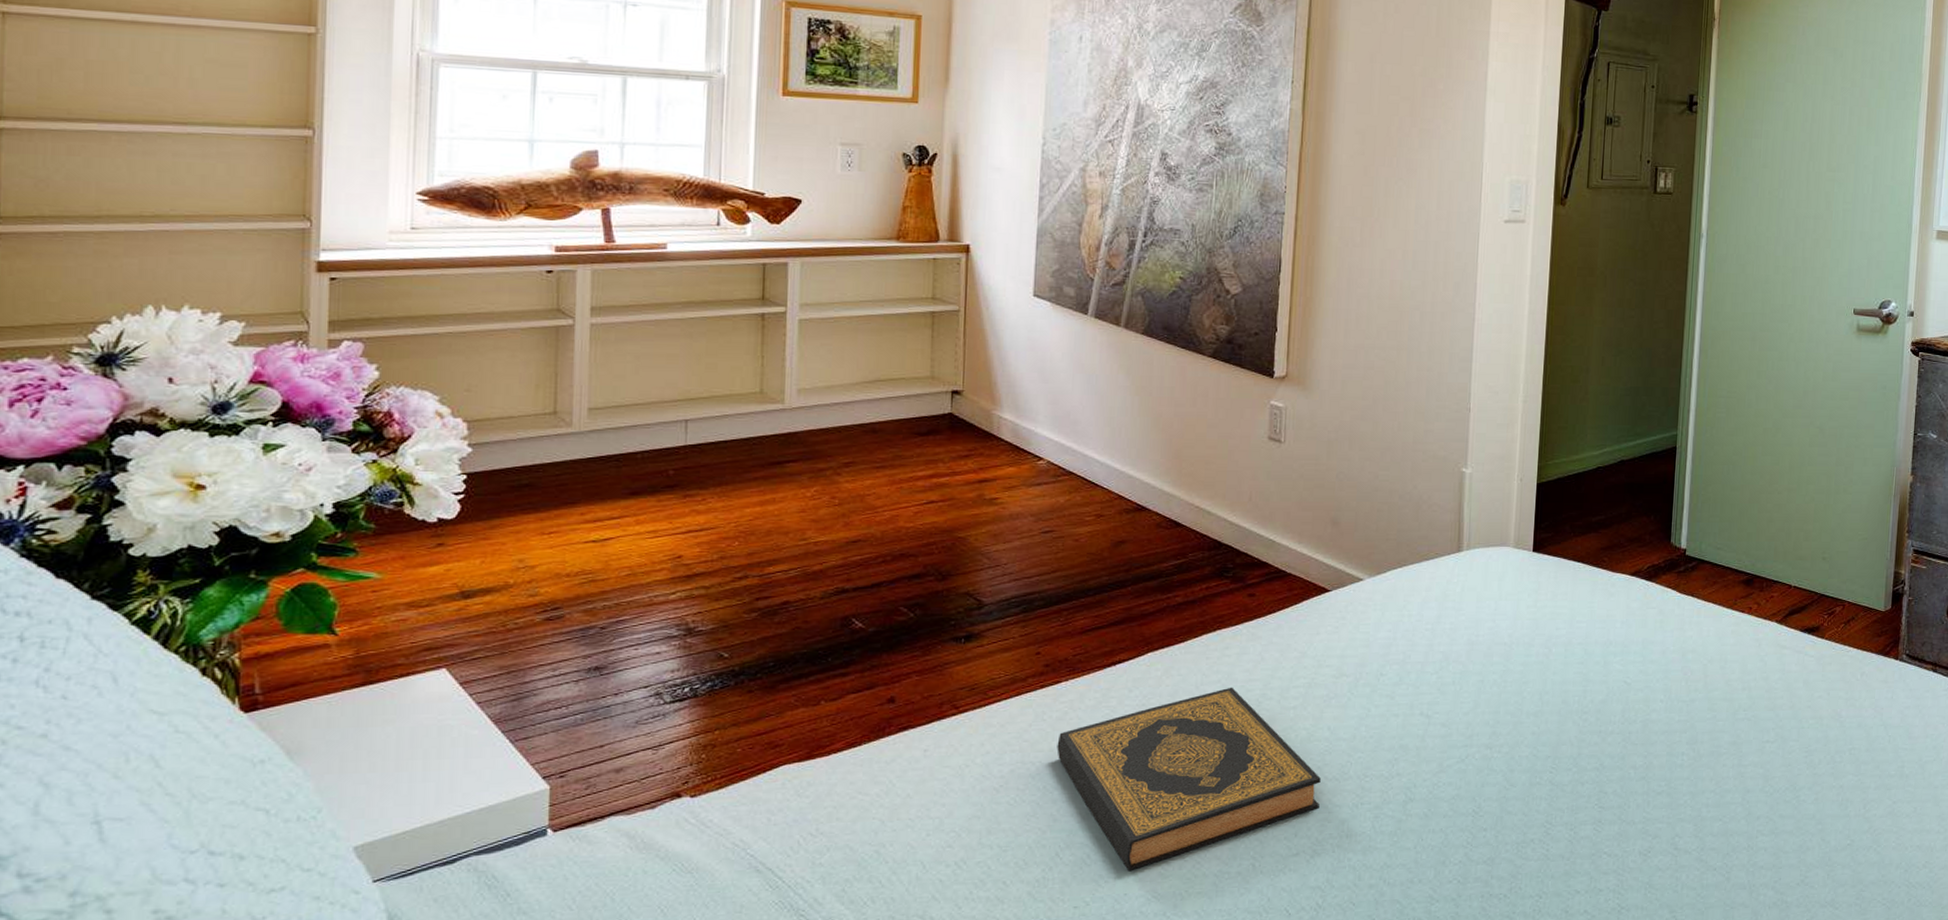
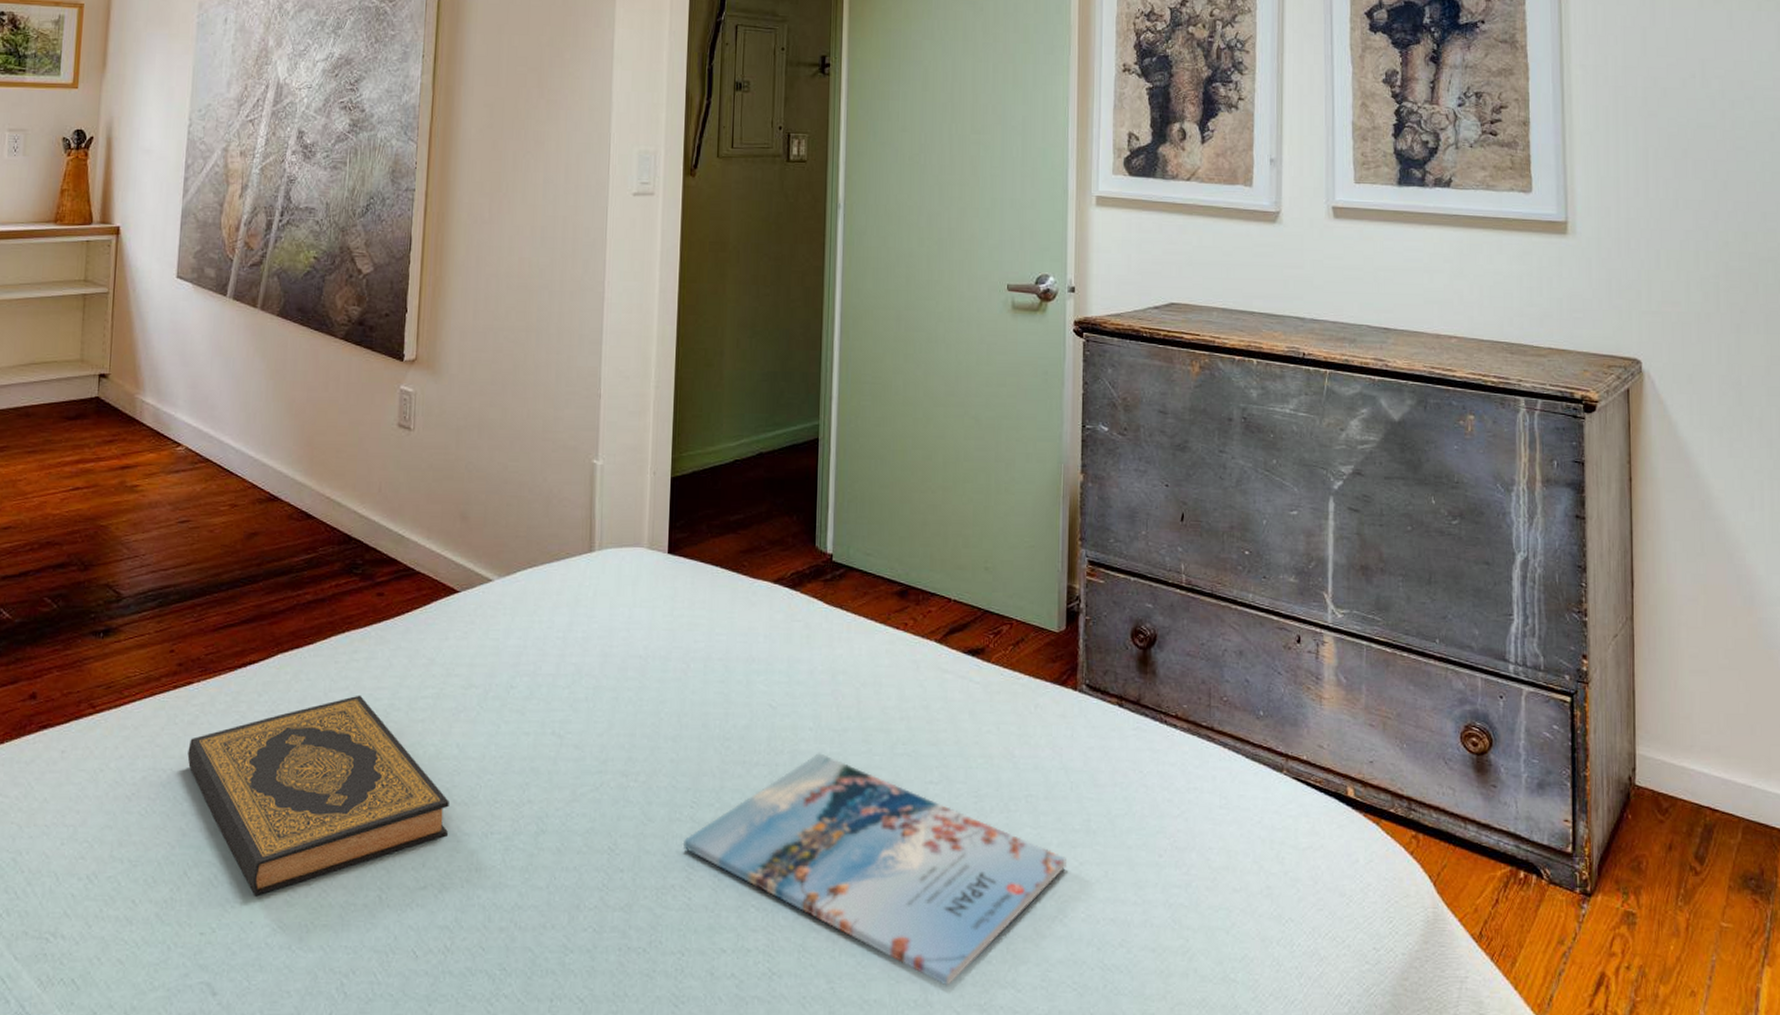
magazine: none [1542,721,1882,909] -> present [682,753,1066,986]

